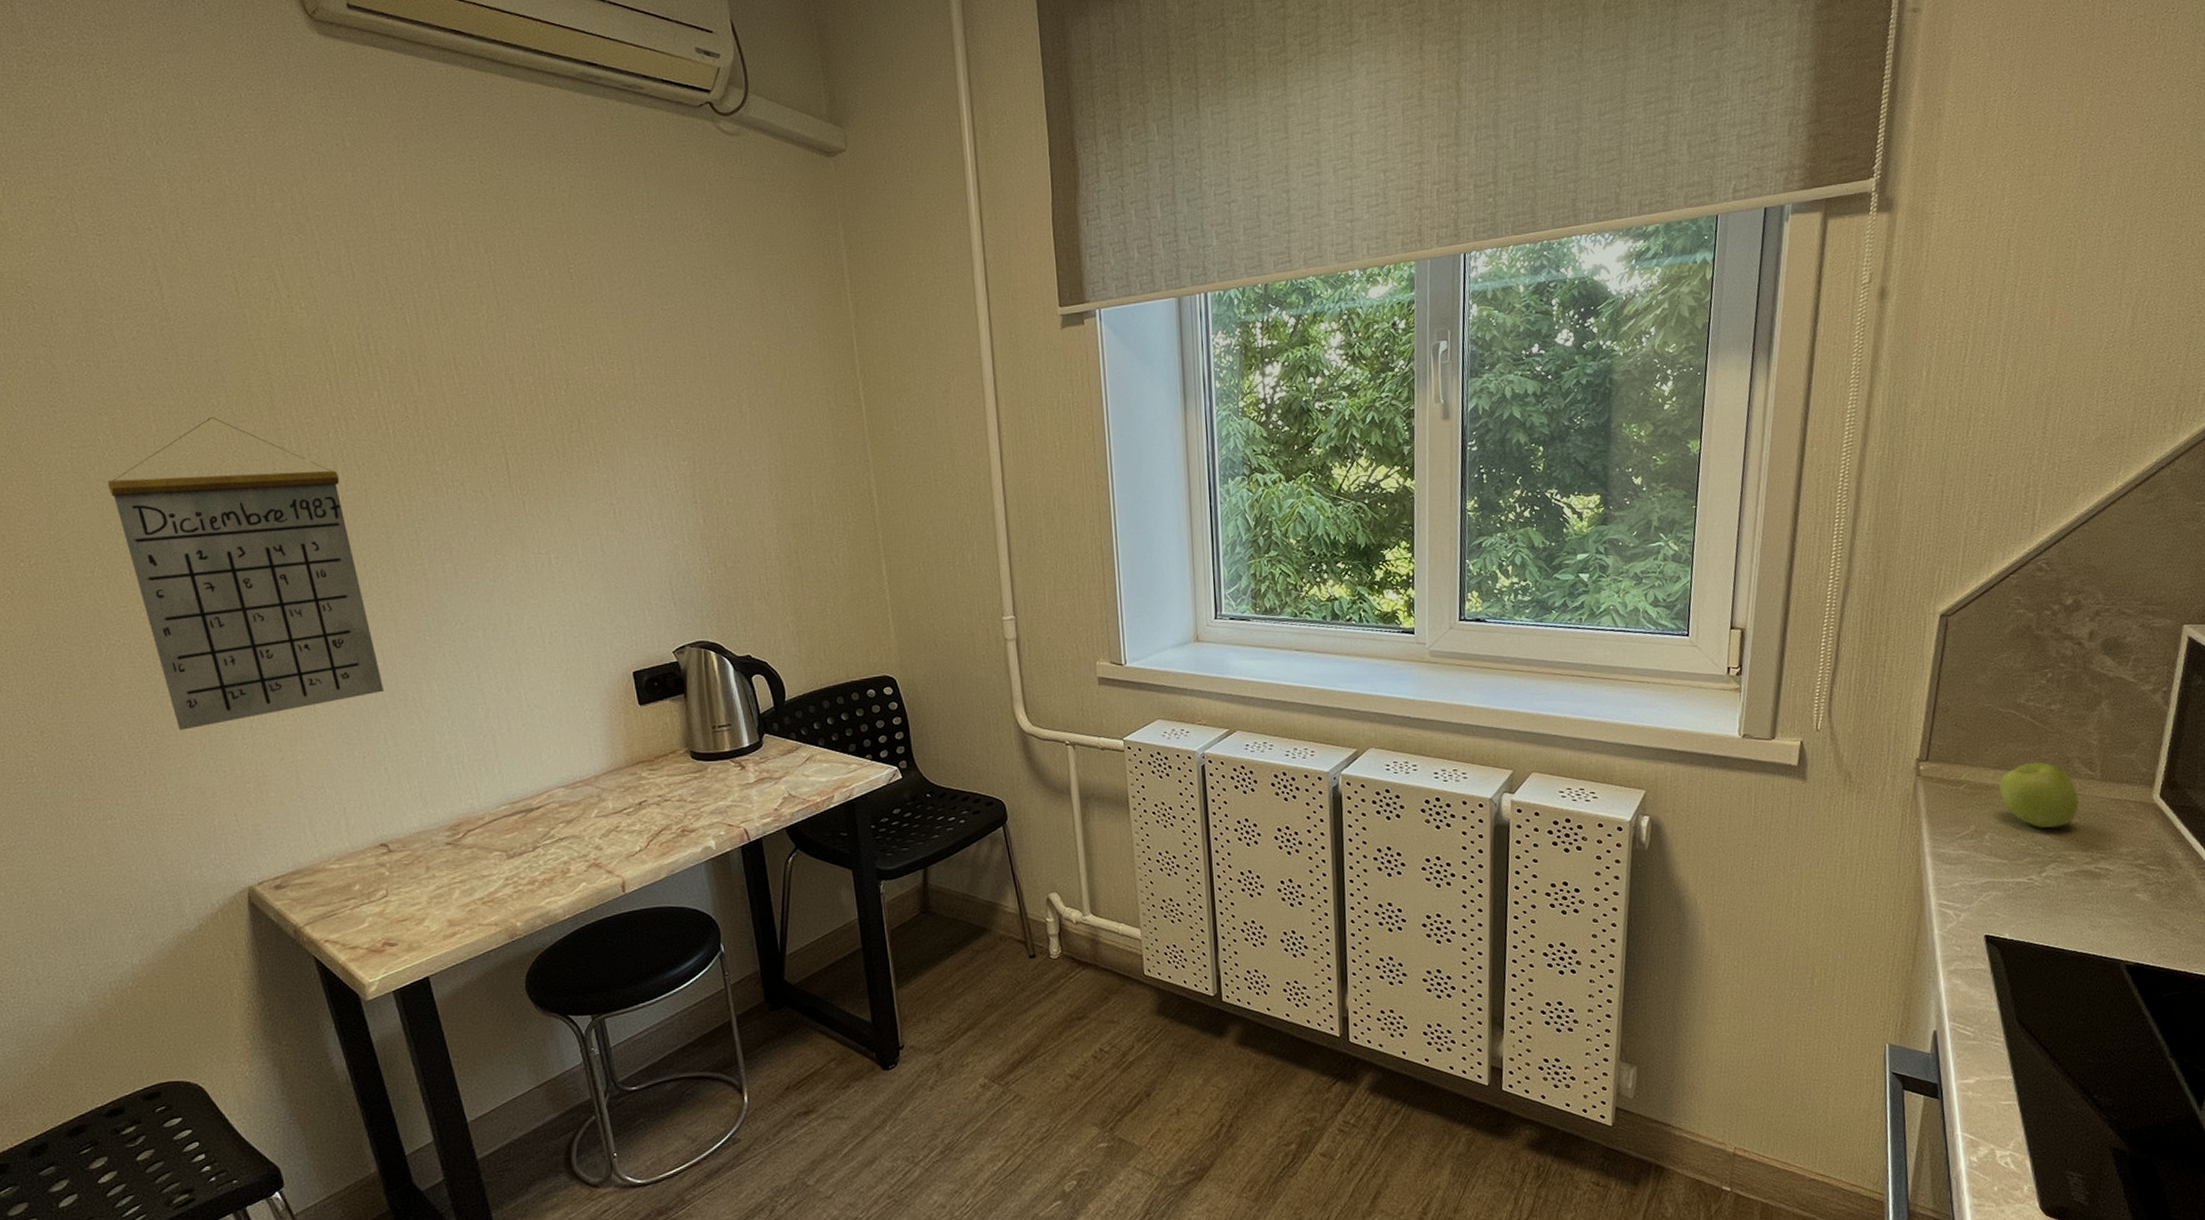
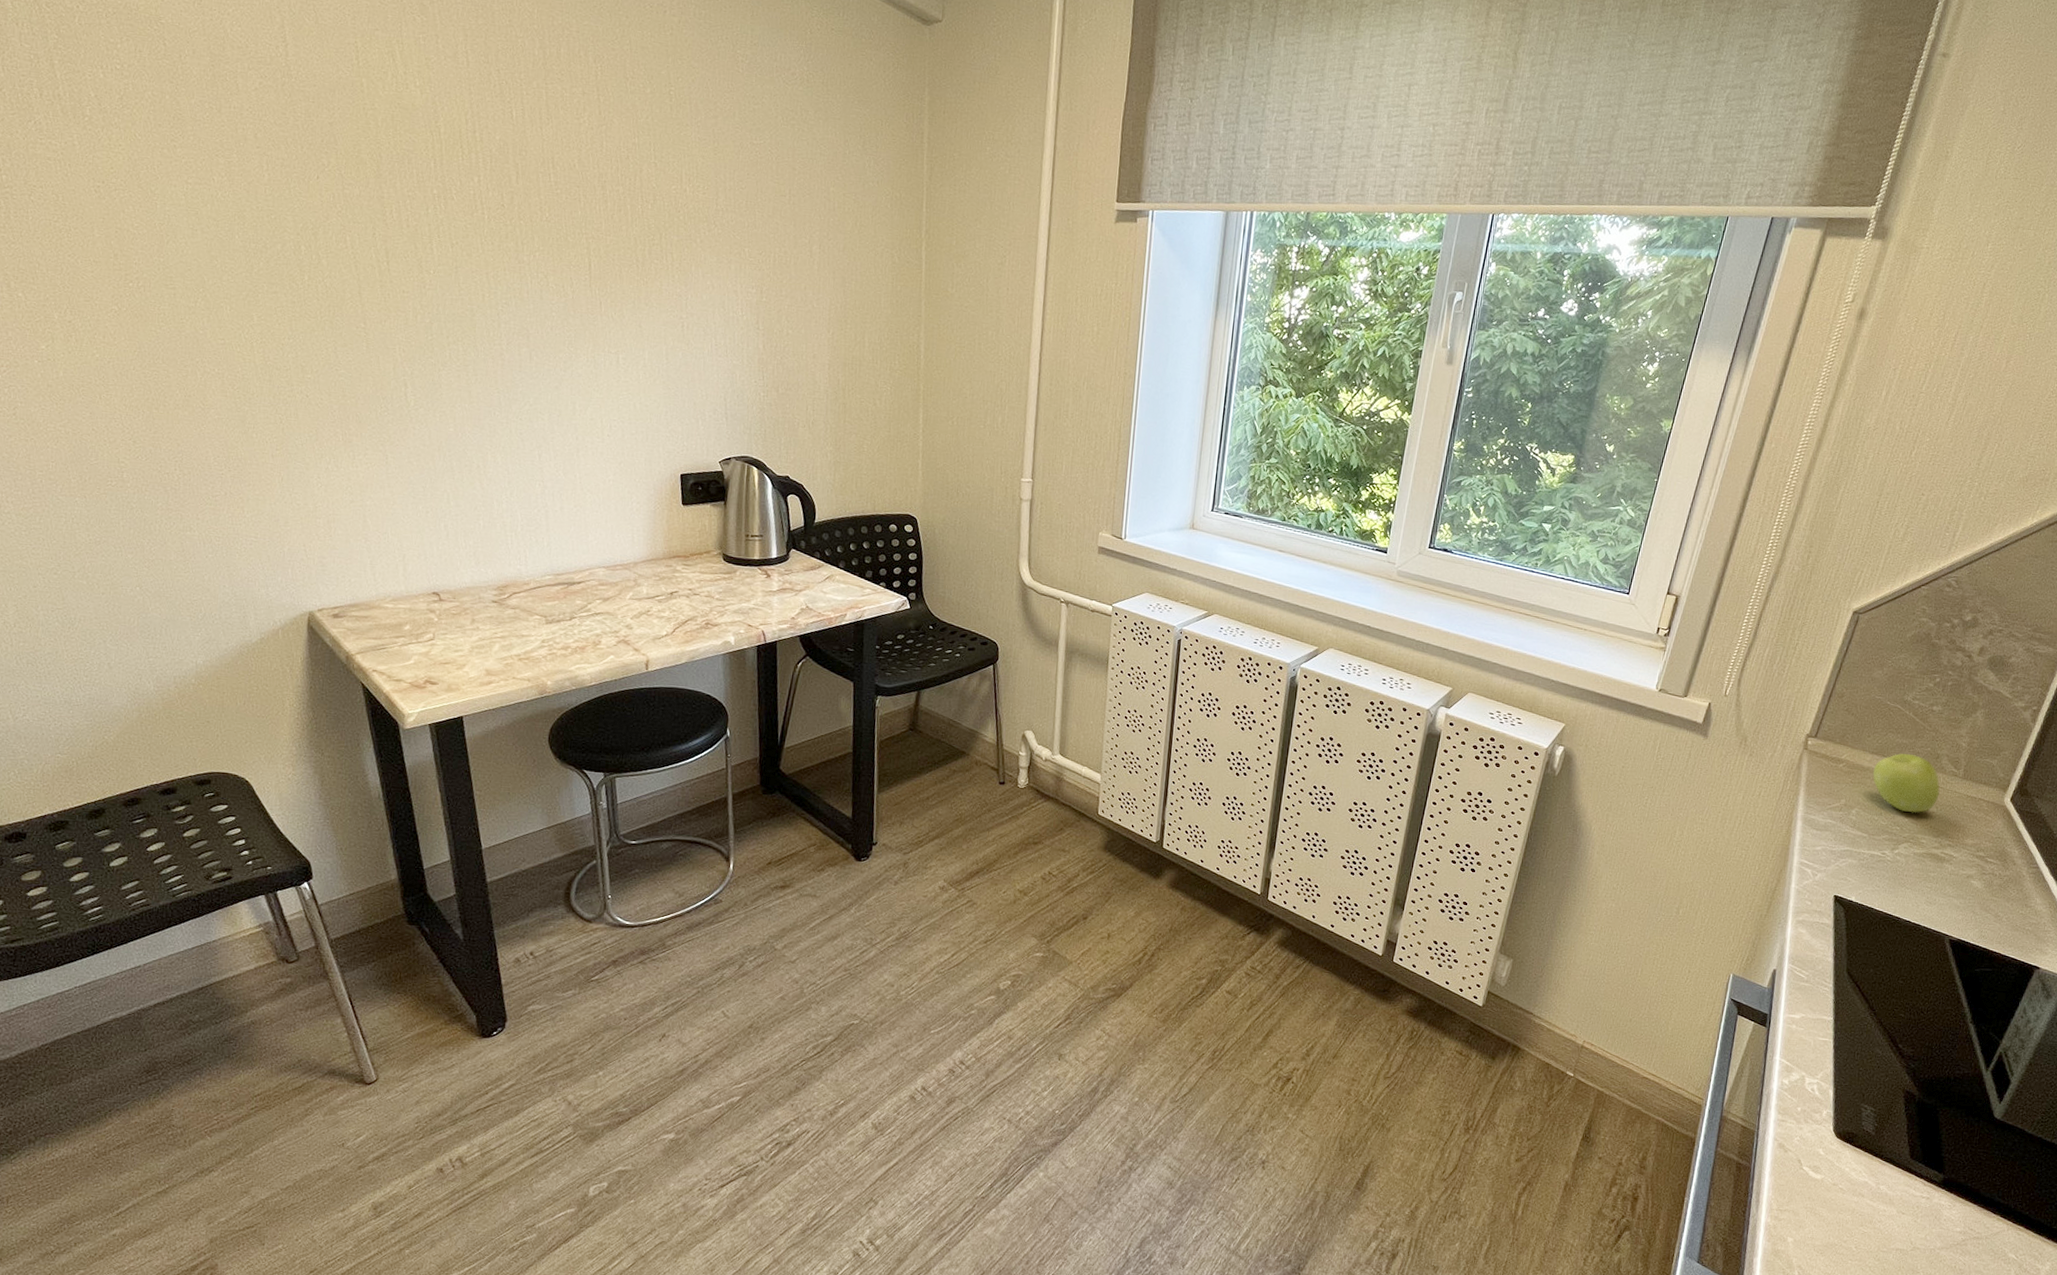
calendar: present [108,416,385,730] -> none [218,175,453,461]

